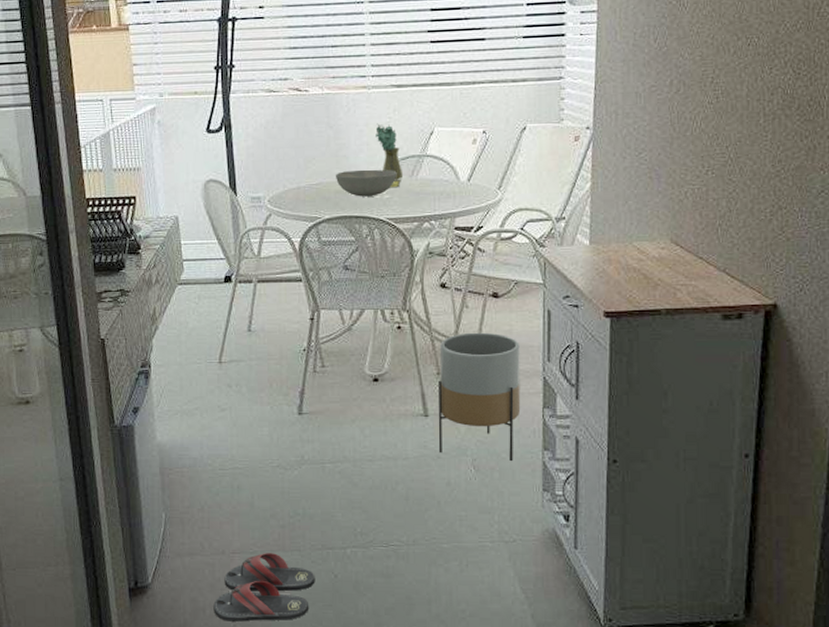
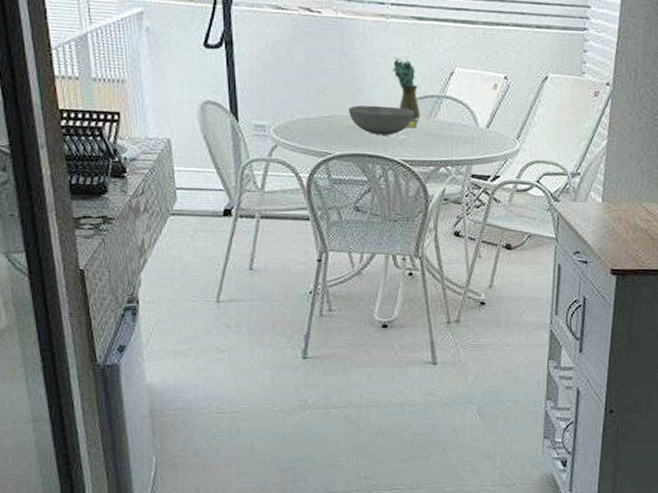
planter: present [438,332,521,462] -> none [445,282,530,410]

